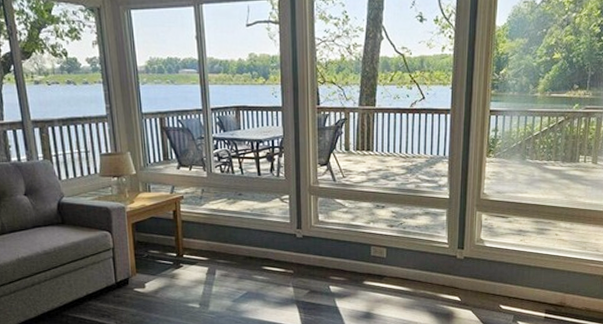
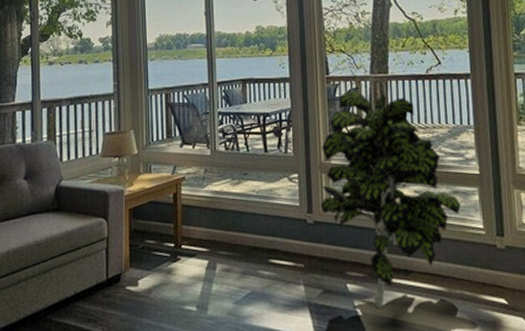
indoor plant: none [308,121,431,304] -> present [320,91,461,308]

